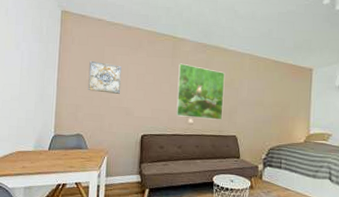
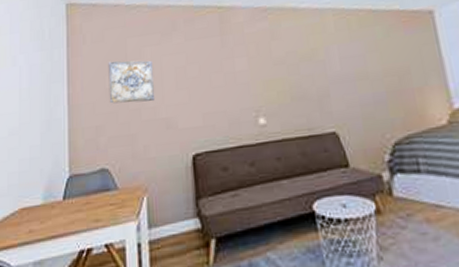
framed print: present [176,63,225,120] -> none [231,40,310,118]

